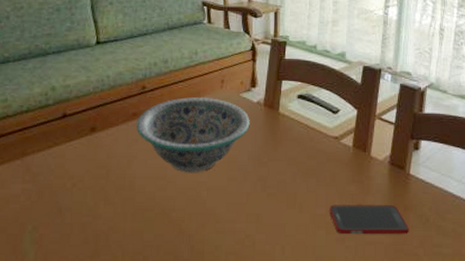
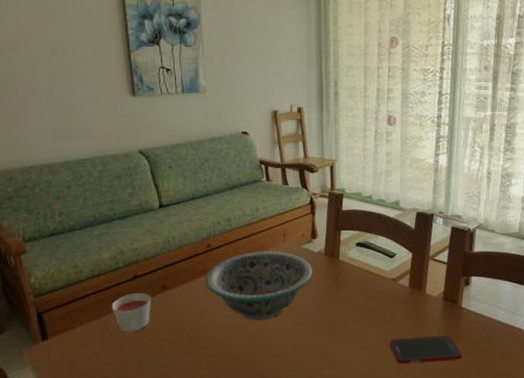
candle: none [36,133,78,176] -> present [111,293,151,332]

